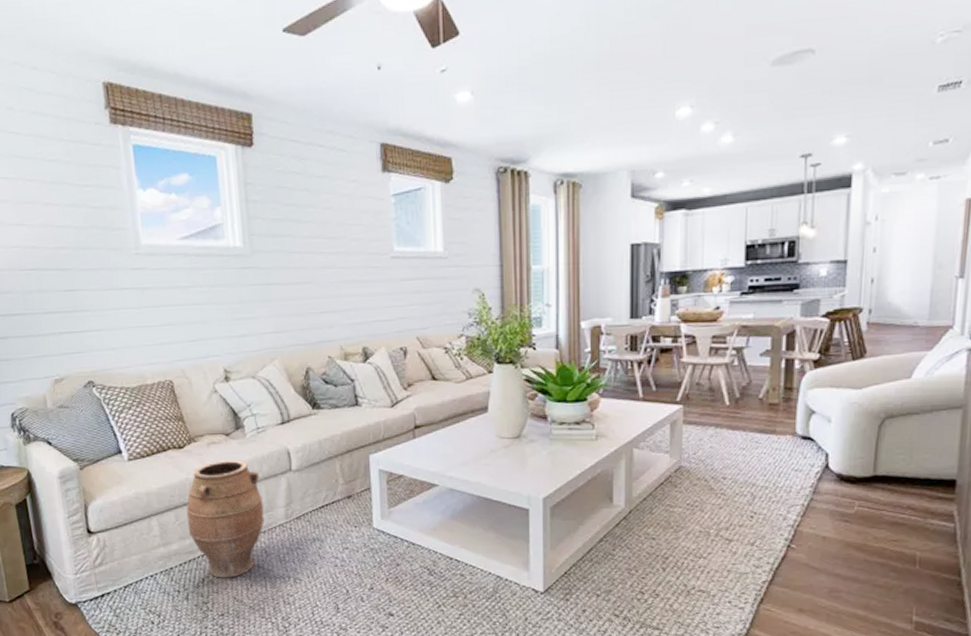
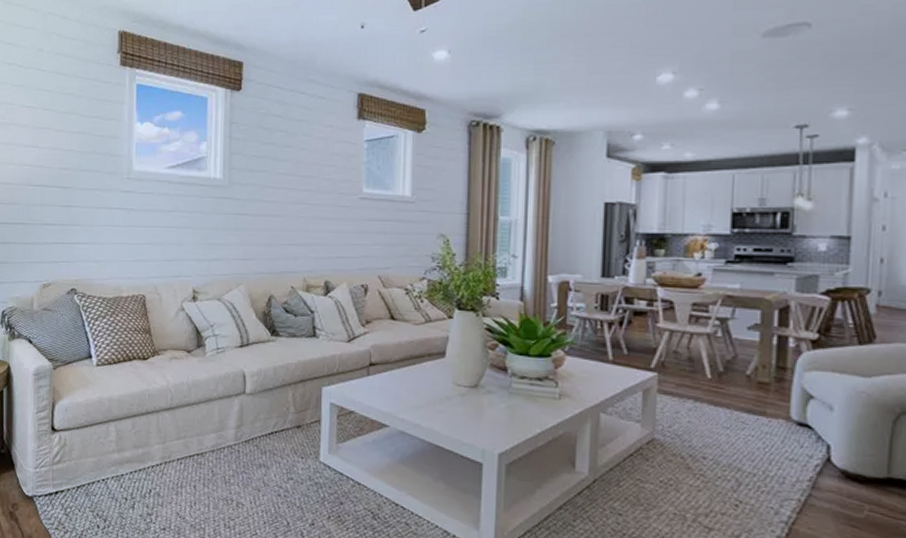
vase: present [186,460,265,578] -> none [142,375,215,493]

